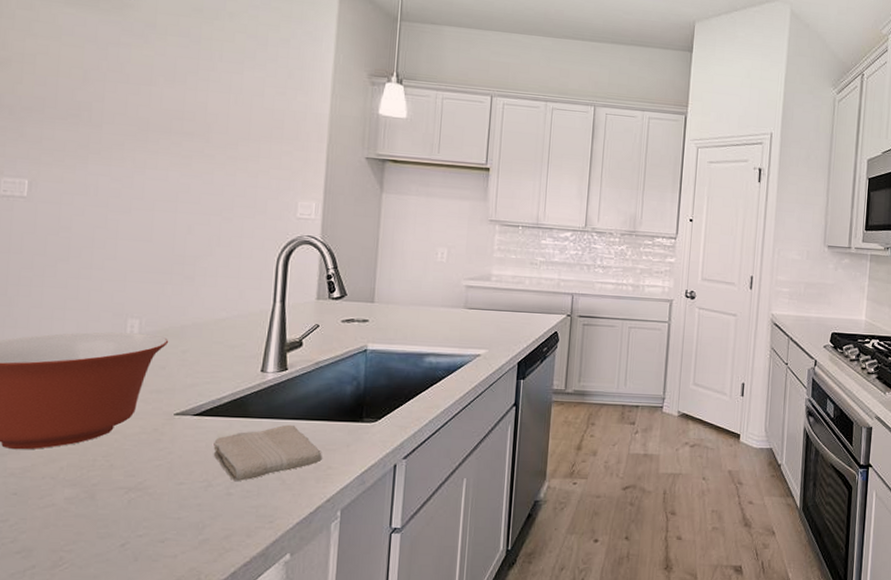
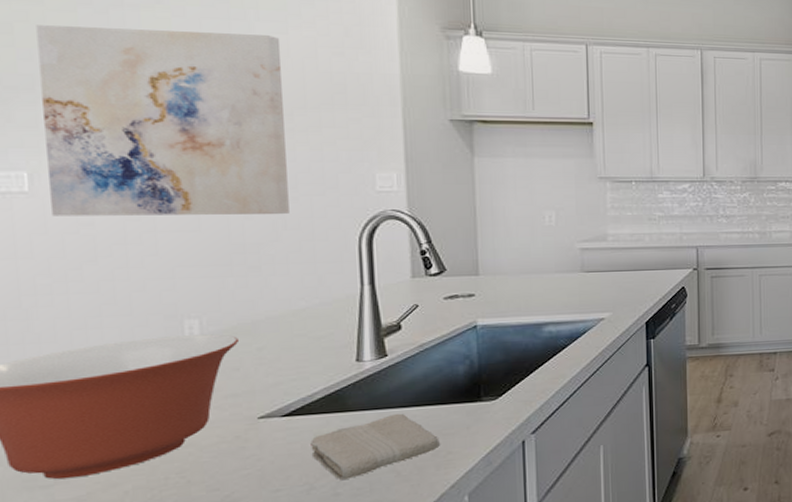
wall art: none [41,57,236,233] -> present [36,25,289,216]

